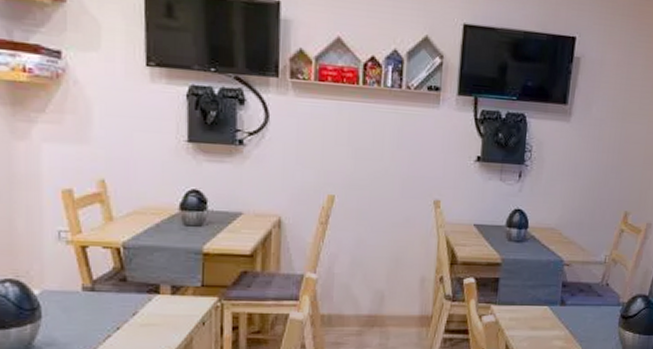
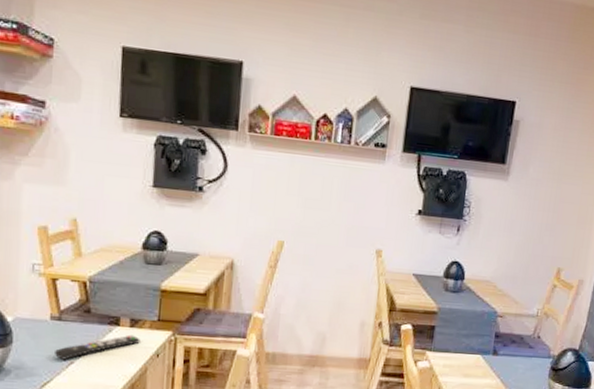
remote control: none [88,303,183,333] -> present [53,334,140,360]

